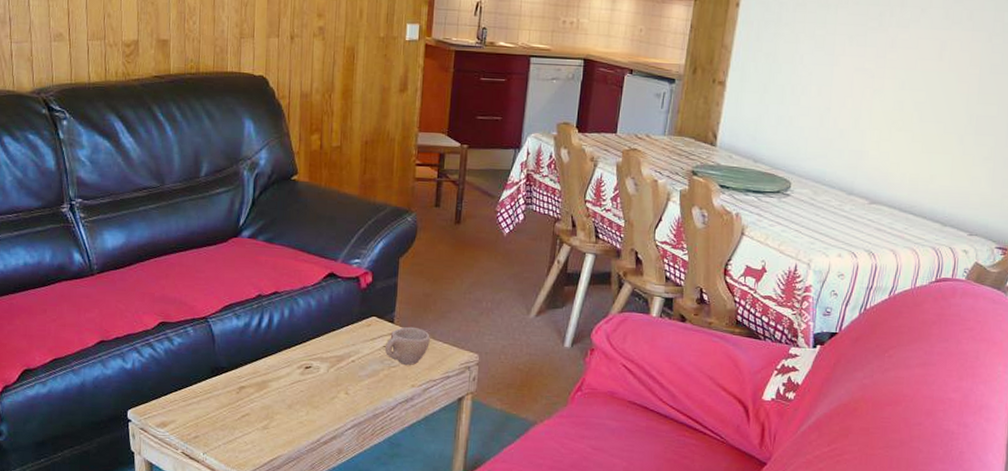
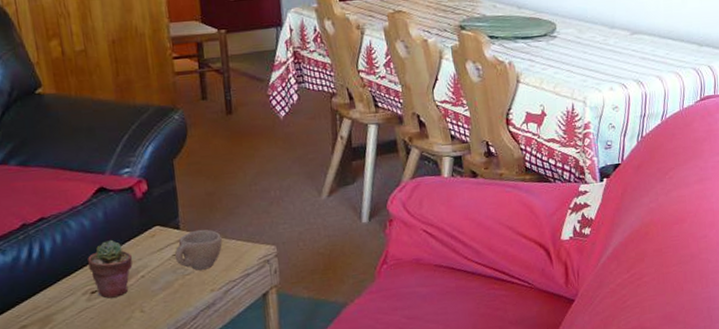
potted succulent: none [307,322,348,376] -> present [87,239,133,299]

